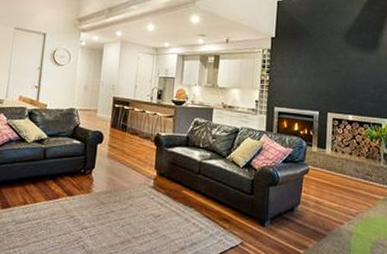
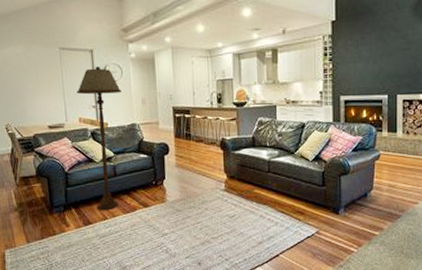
floor lamp: none [19,49,66,195] -> present [77,67,122,211]

